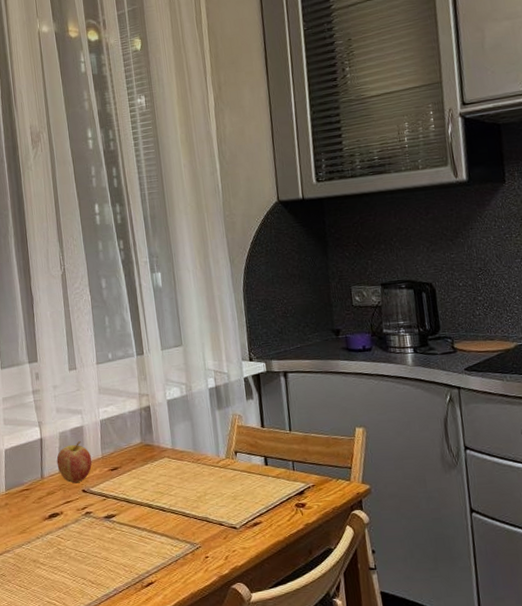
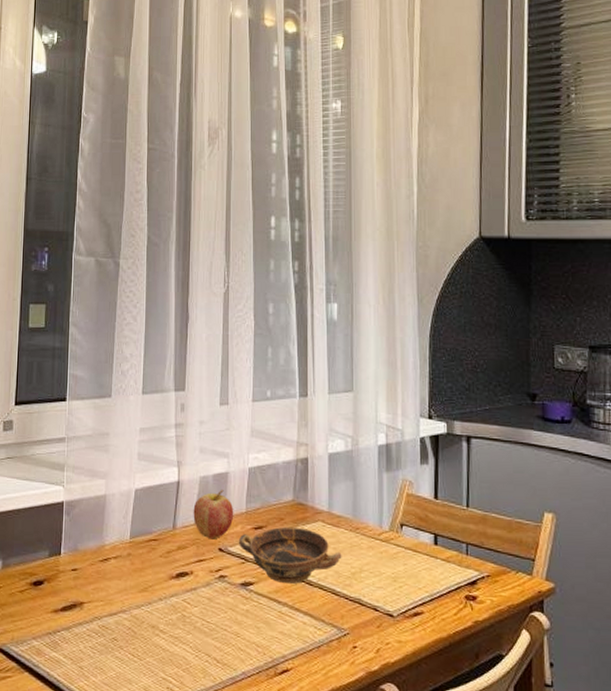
bowl: none [98,464,188,512] -> present [238,526,342,584]

